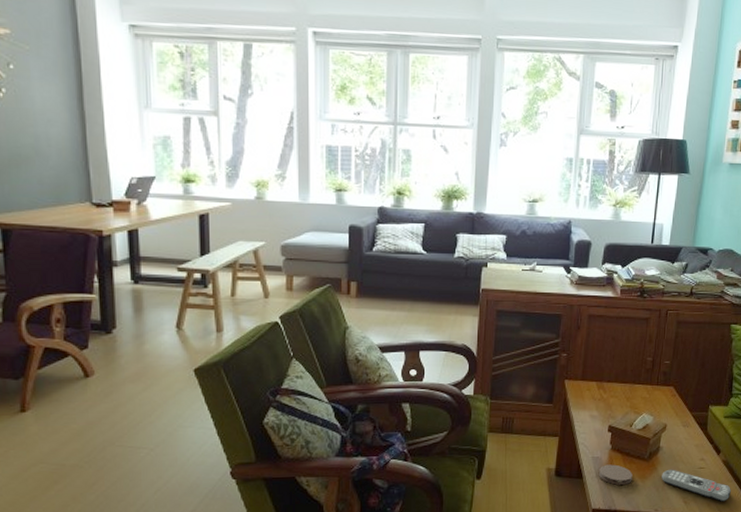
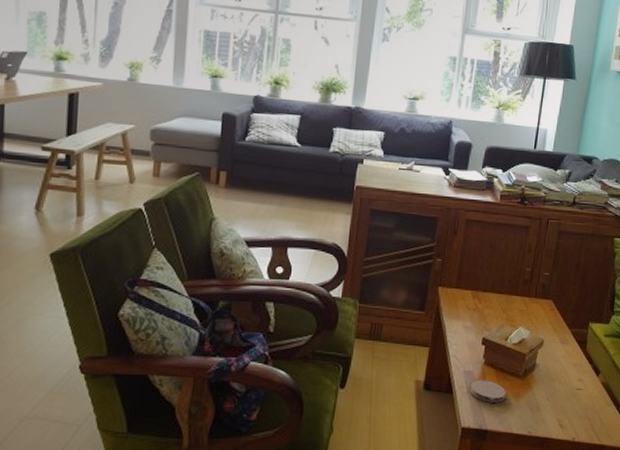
remote control: present [662,469,731,502] -> none [537,388,610,427]

